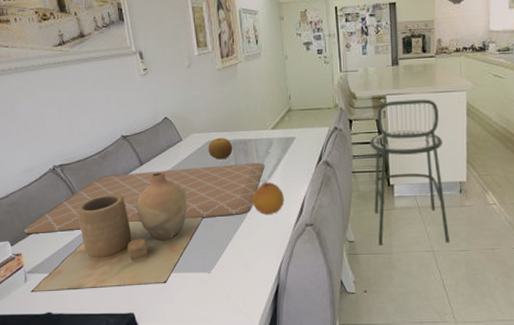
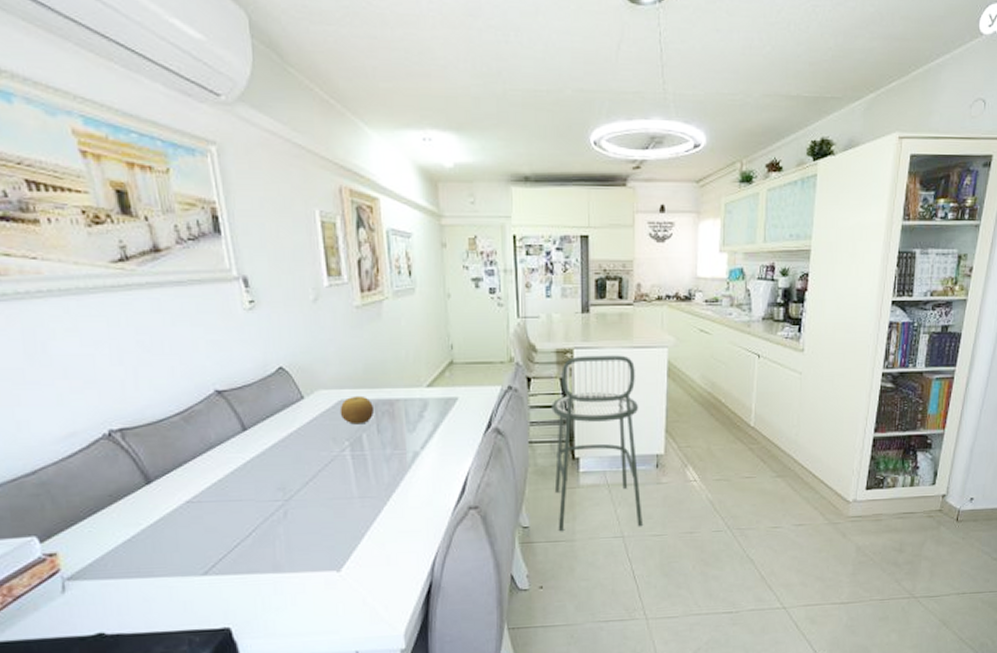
placemat: present [23,163,265,234] -> none [60,429,417,525]
vase: present [31,171,204,292] -> none [71,439,333,607]
fruit: present [252,182,284,214] -> none [399,454,441,495]

